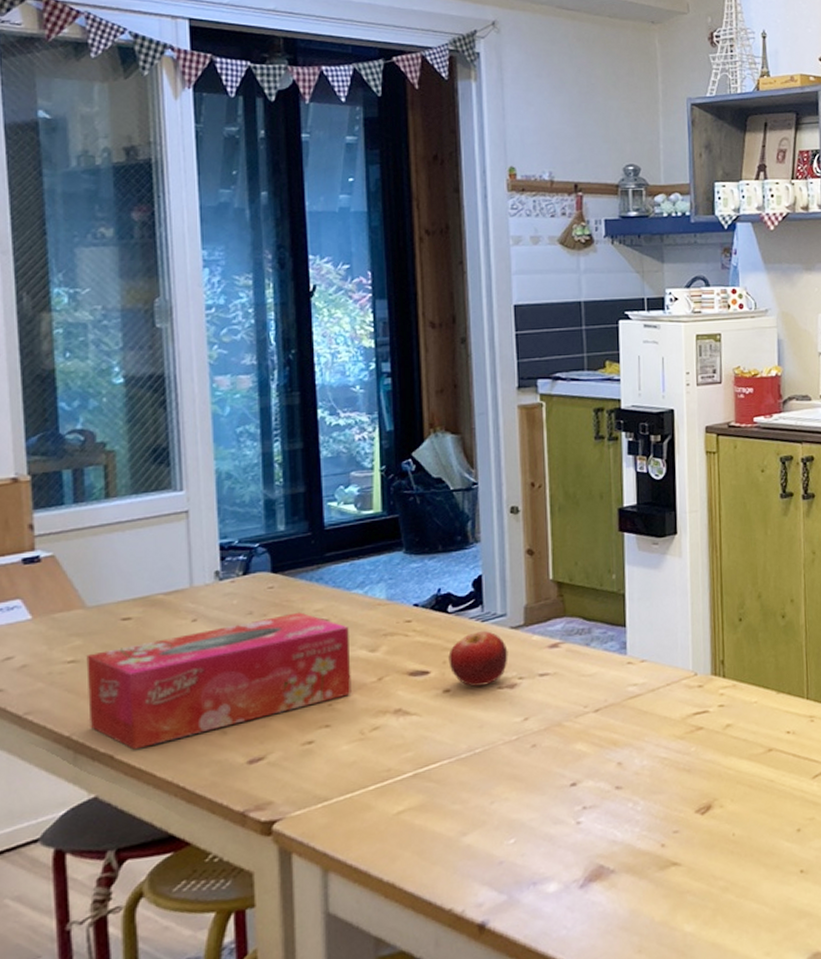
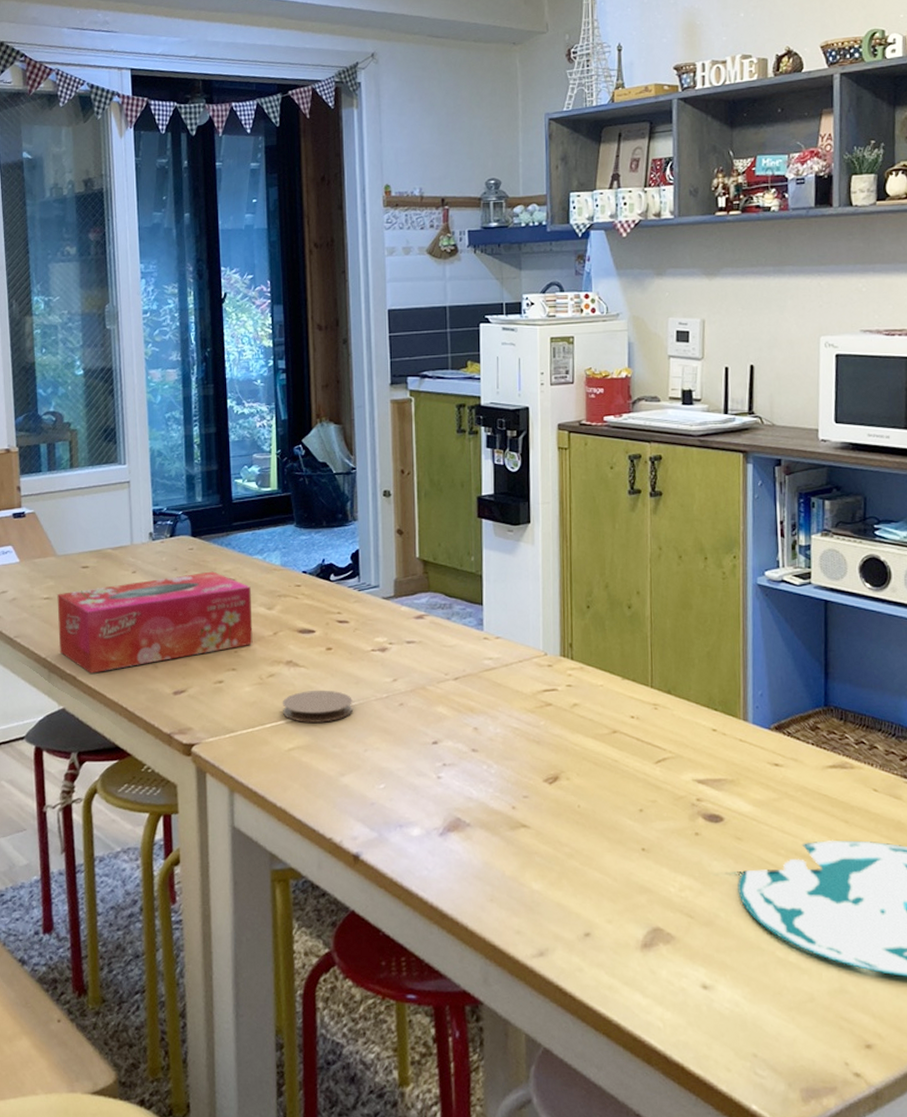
coaster: none [389,738,476,779] -> present [282,690,353,723]
fruit: present [448,630,508,687] -> none [330,598,380,647]

